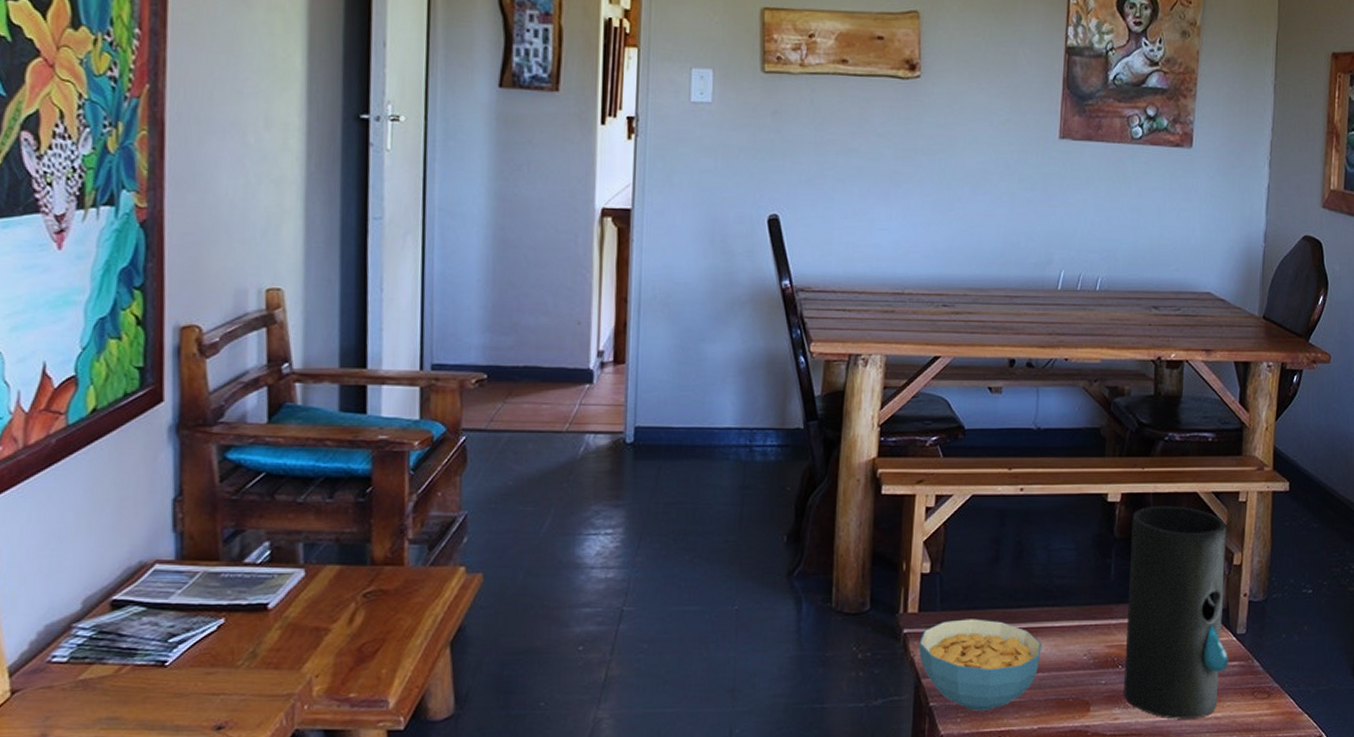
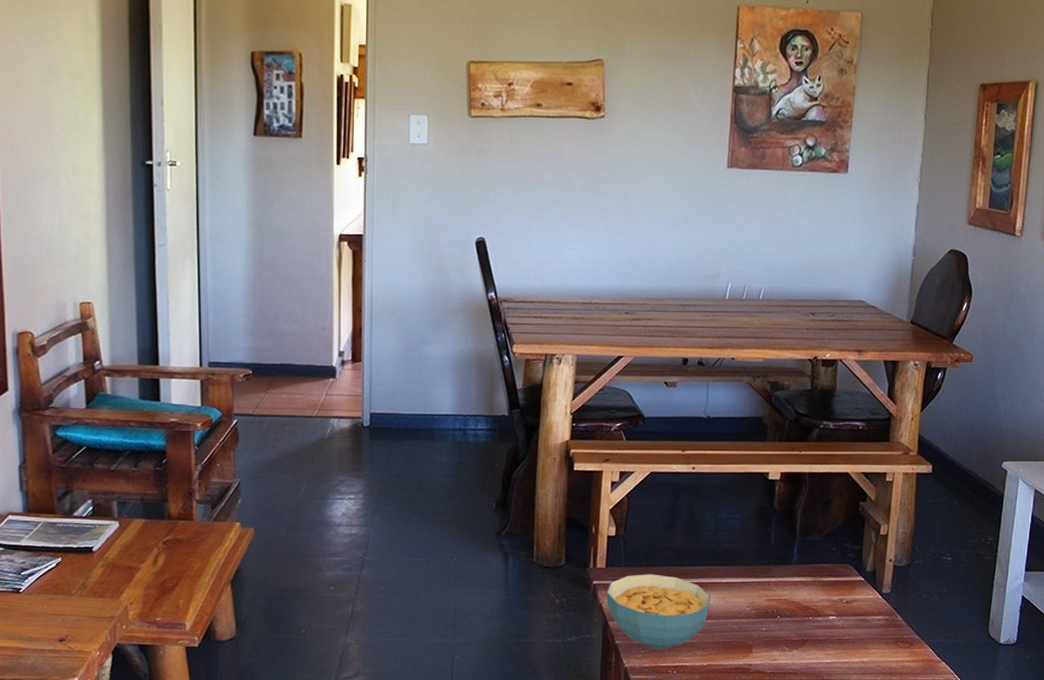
vase: present [1124,506,1228,719] -> none [782,483,875,662]

